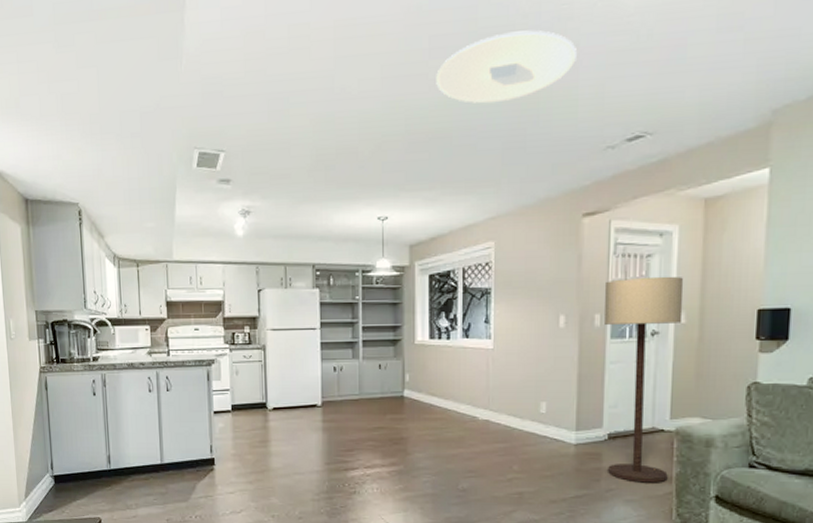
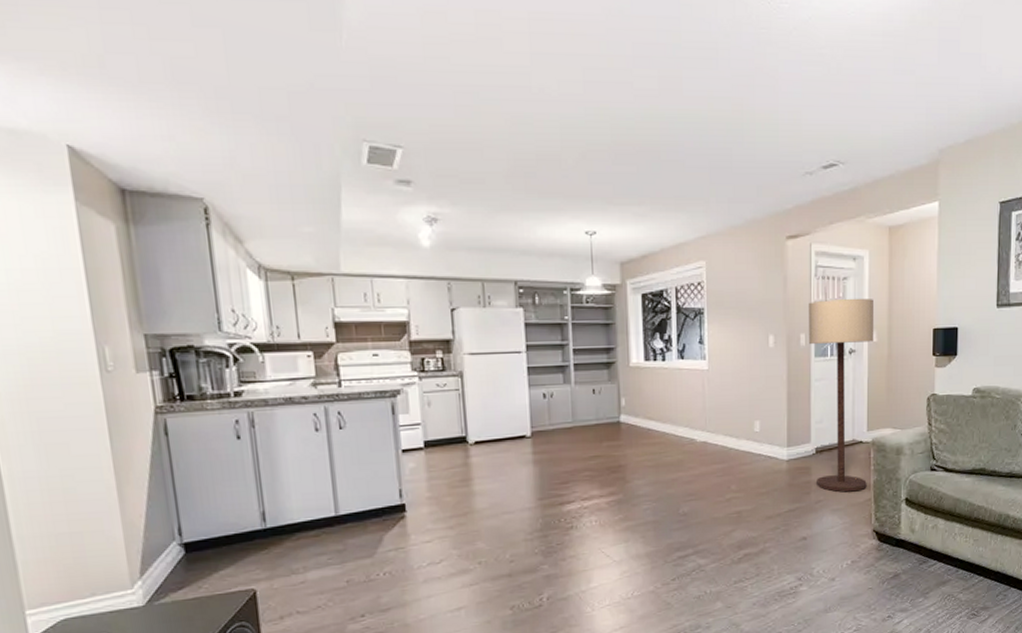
ceiling light: present [436,30,576,104] -> none [641,49,776,120]

